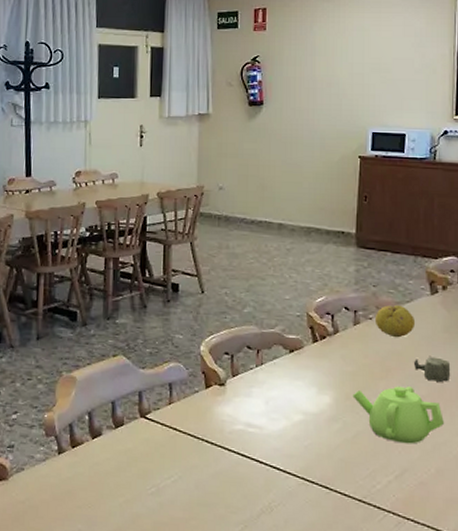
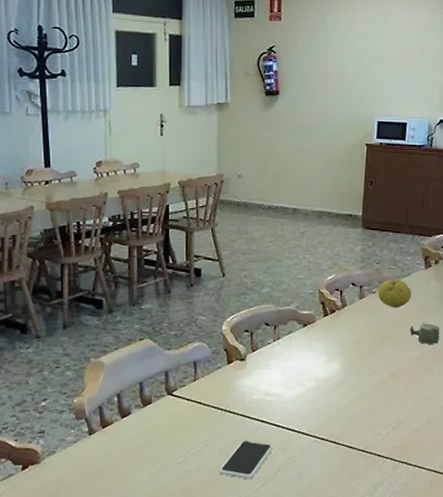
smartphone: none [194,475,255,521] -> present [218,440,273,480]
teapot: present [352,386,444,444] -> none [358,350,433,399]

